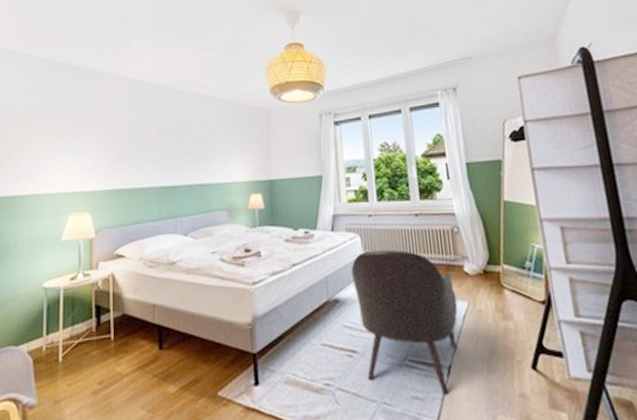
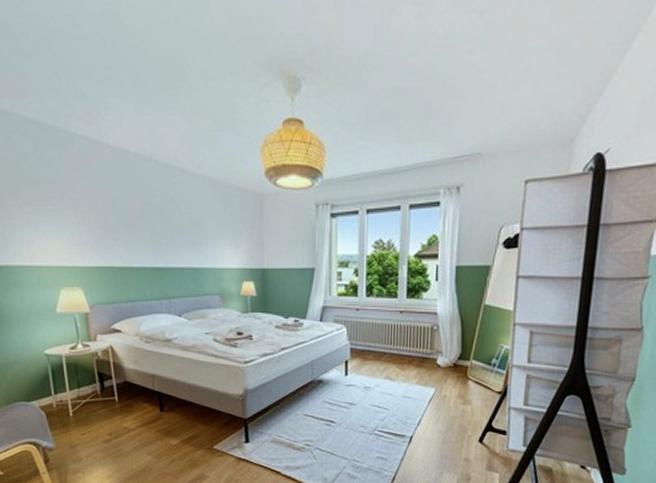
armchair: present [351,249,458,395] -> none [335,340,426,457]

